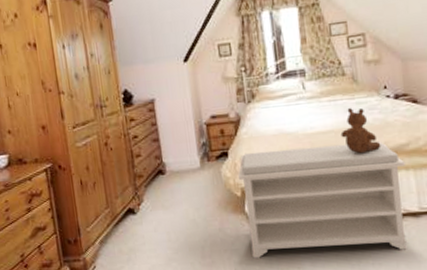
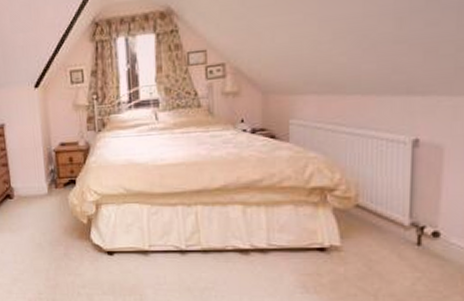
bench: present [238,141,407,259] -> none [85,175,258,284]
teddy bear: present [340,108,382,154] -> none [192,141,233,188]

